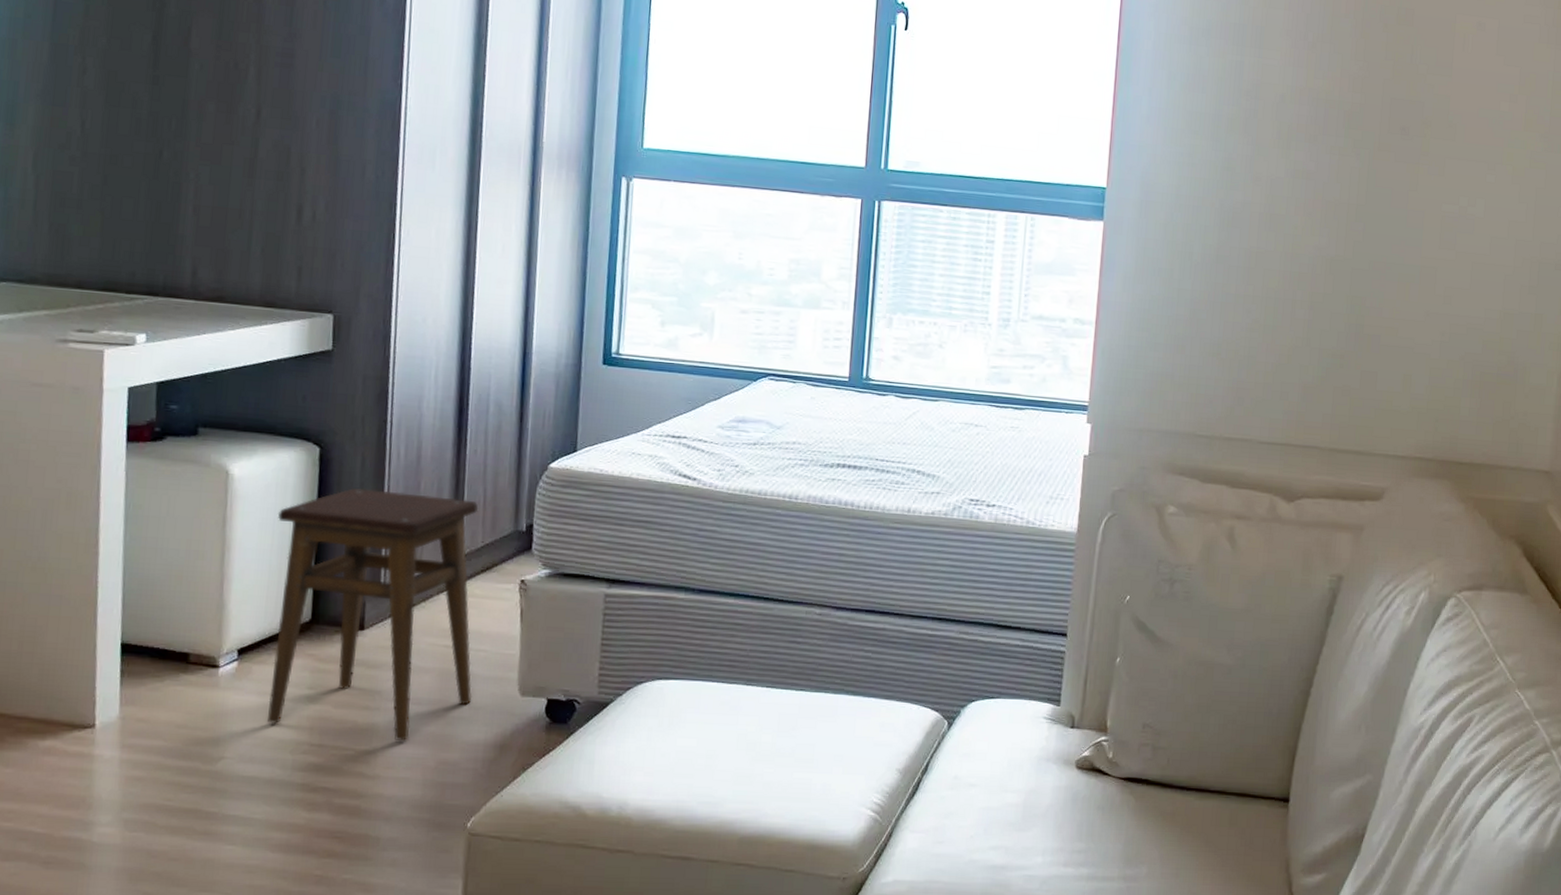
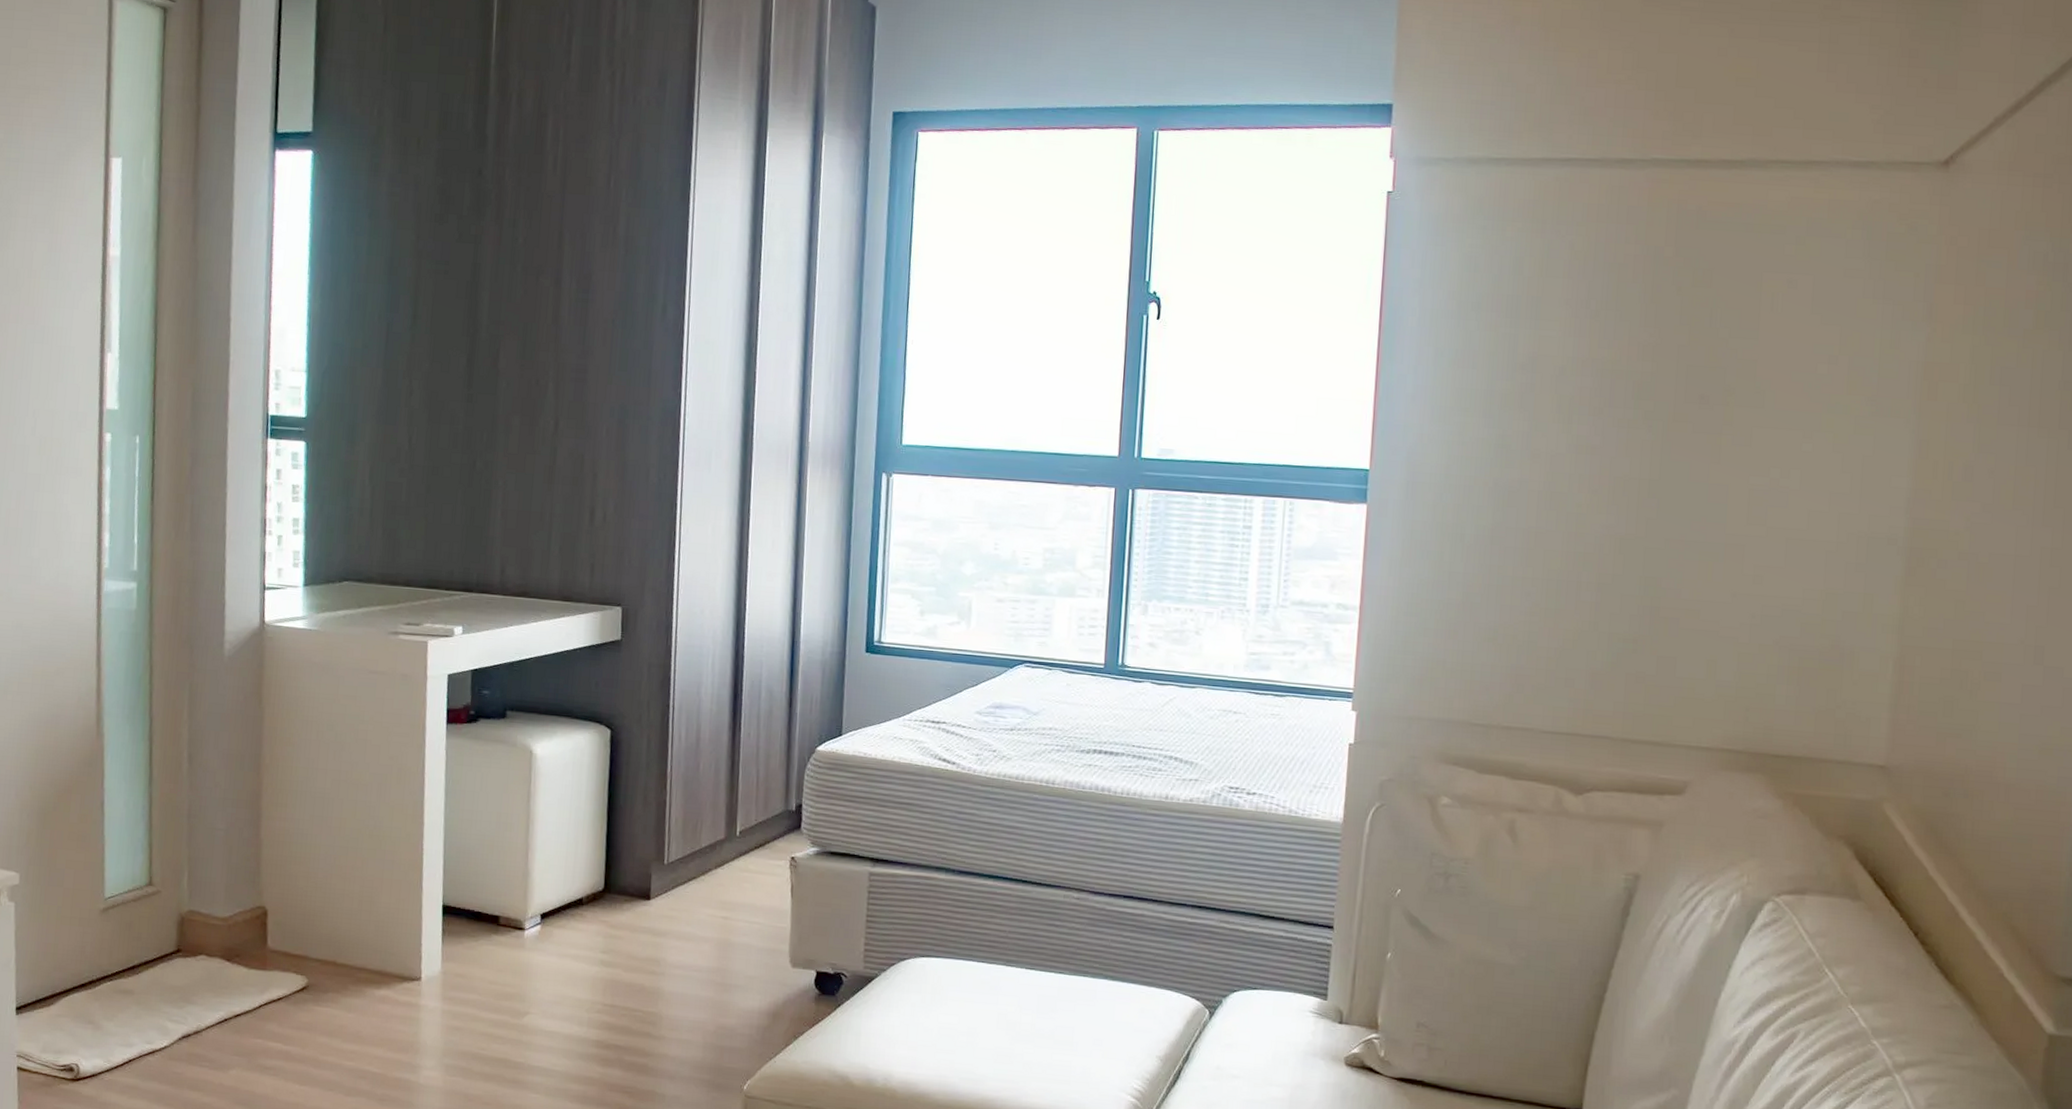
stool: present [266,488,479,741] -> none [565,767,752,1005]

